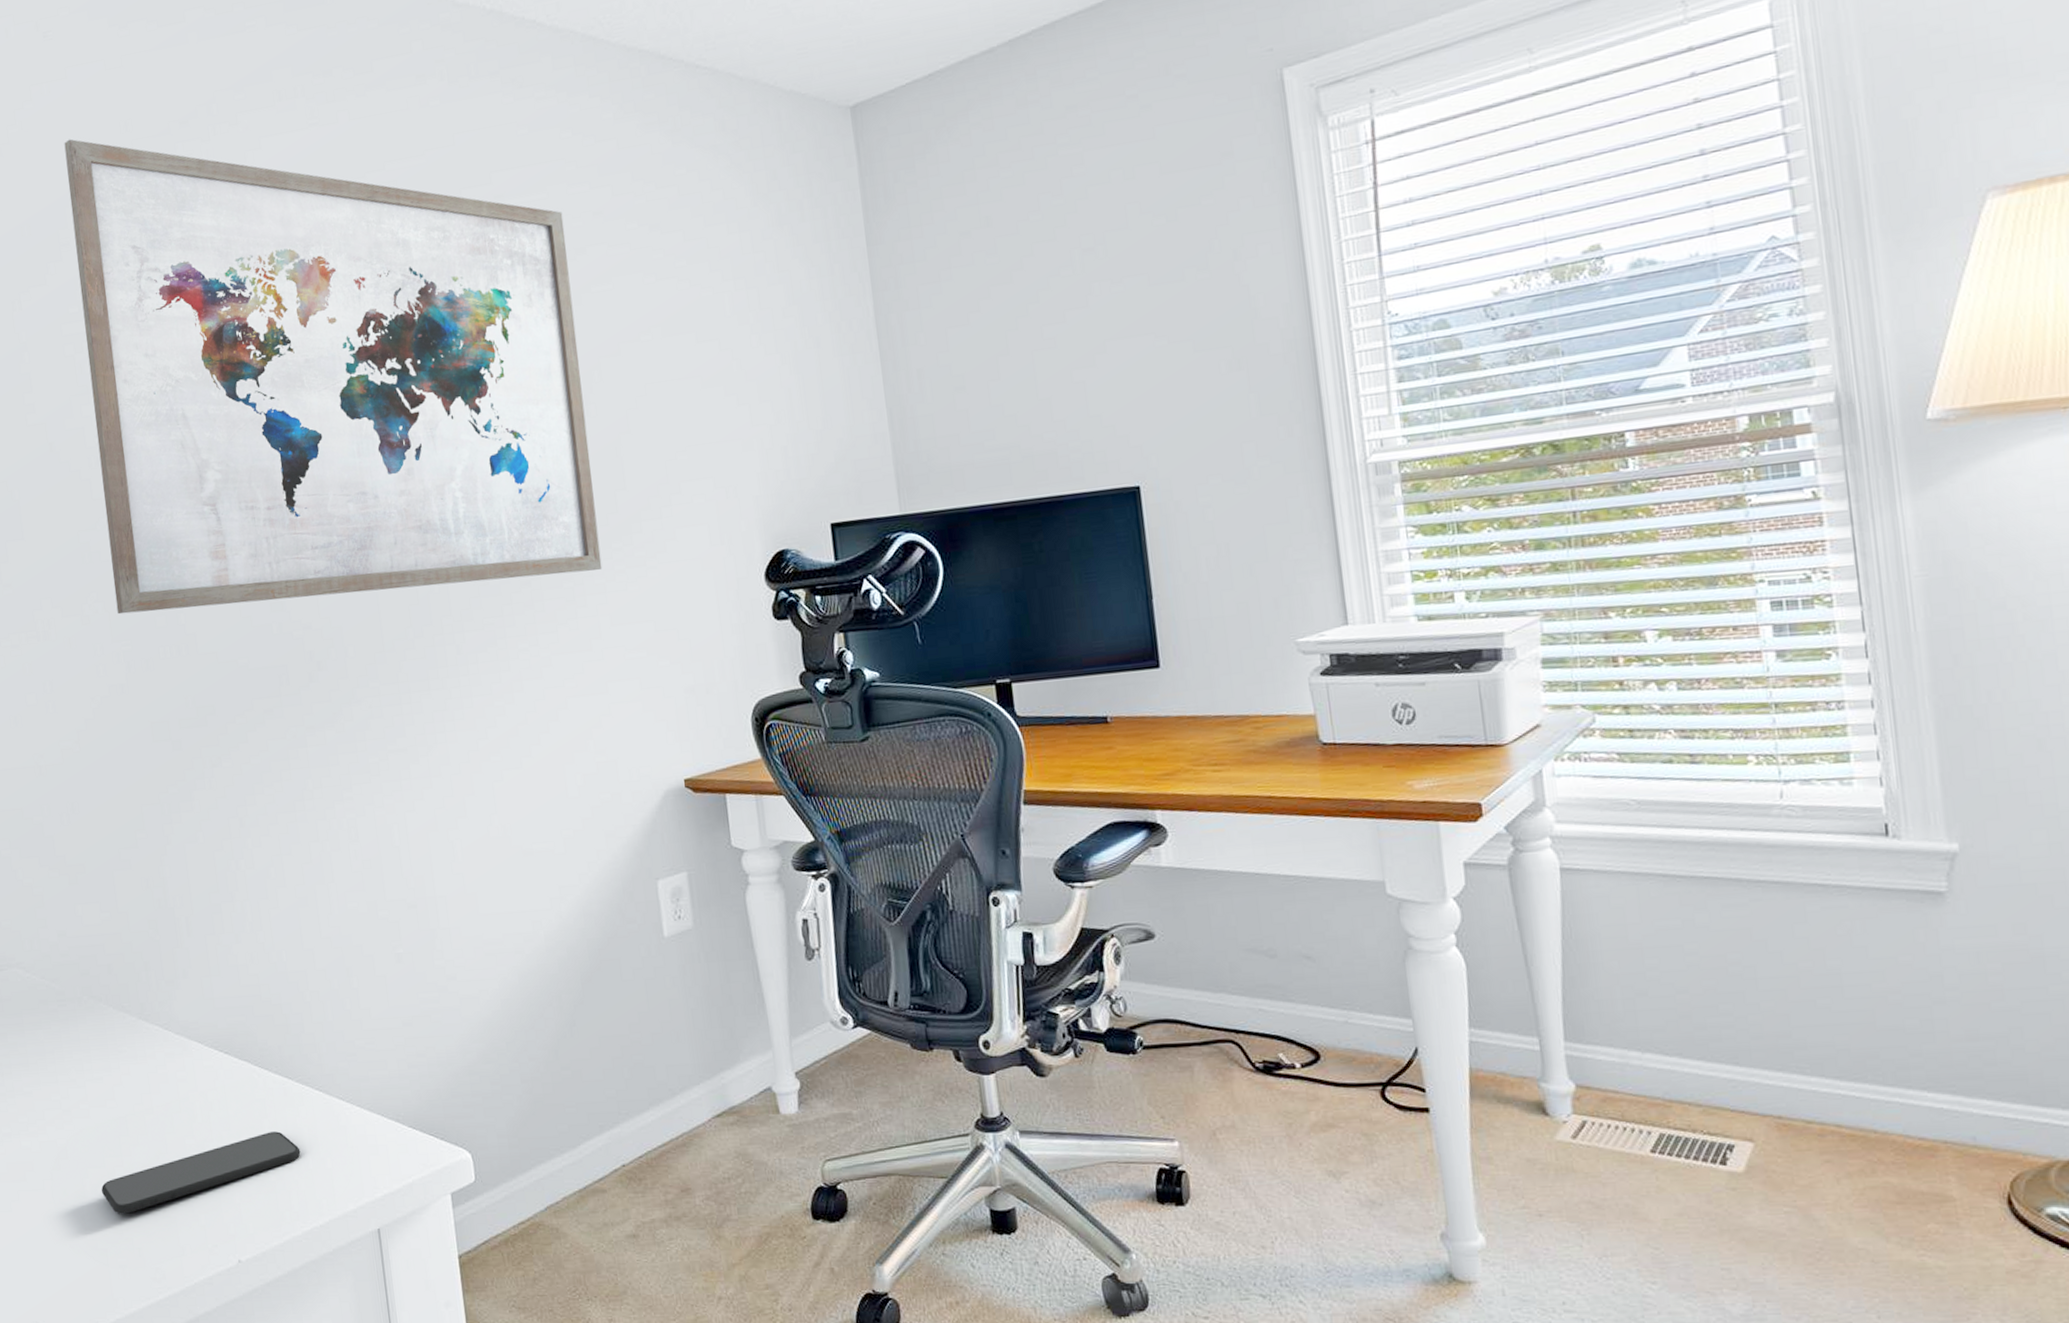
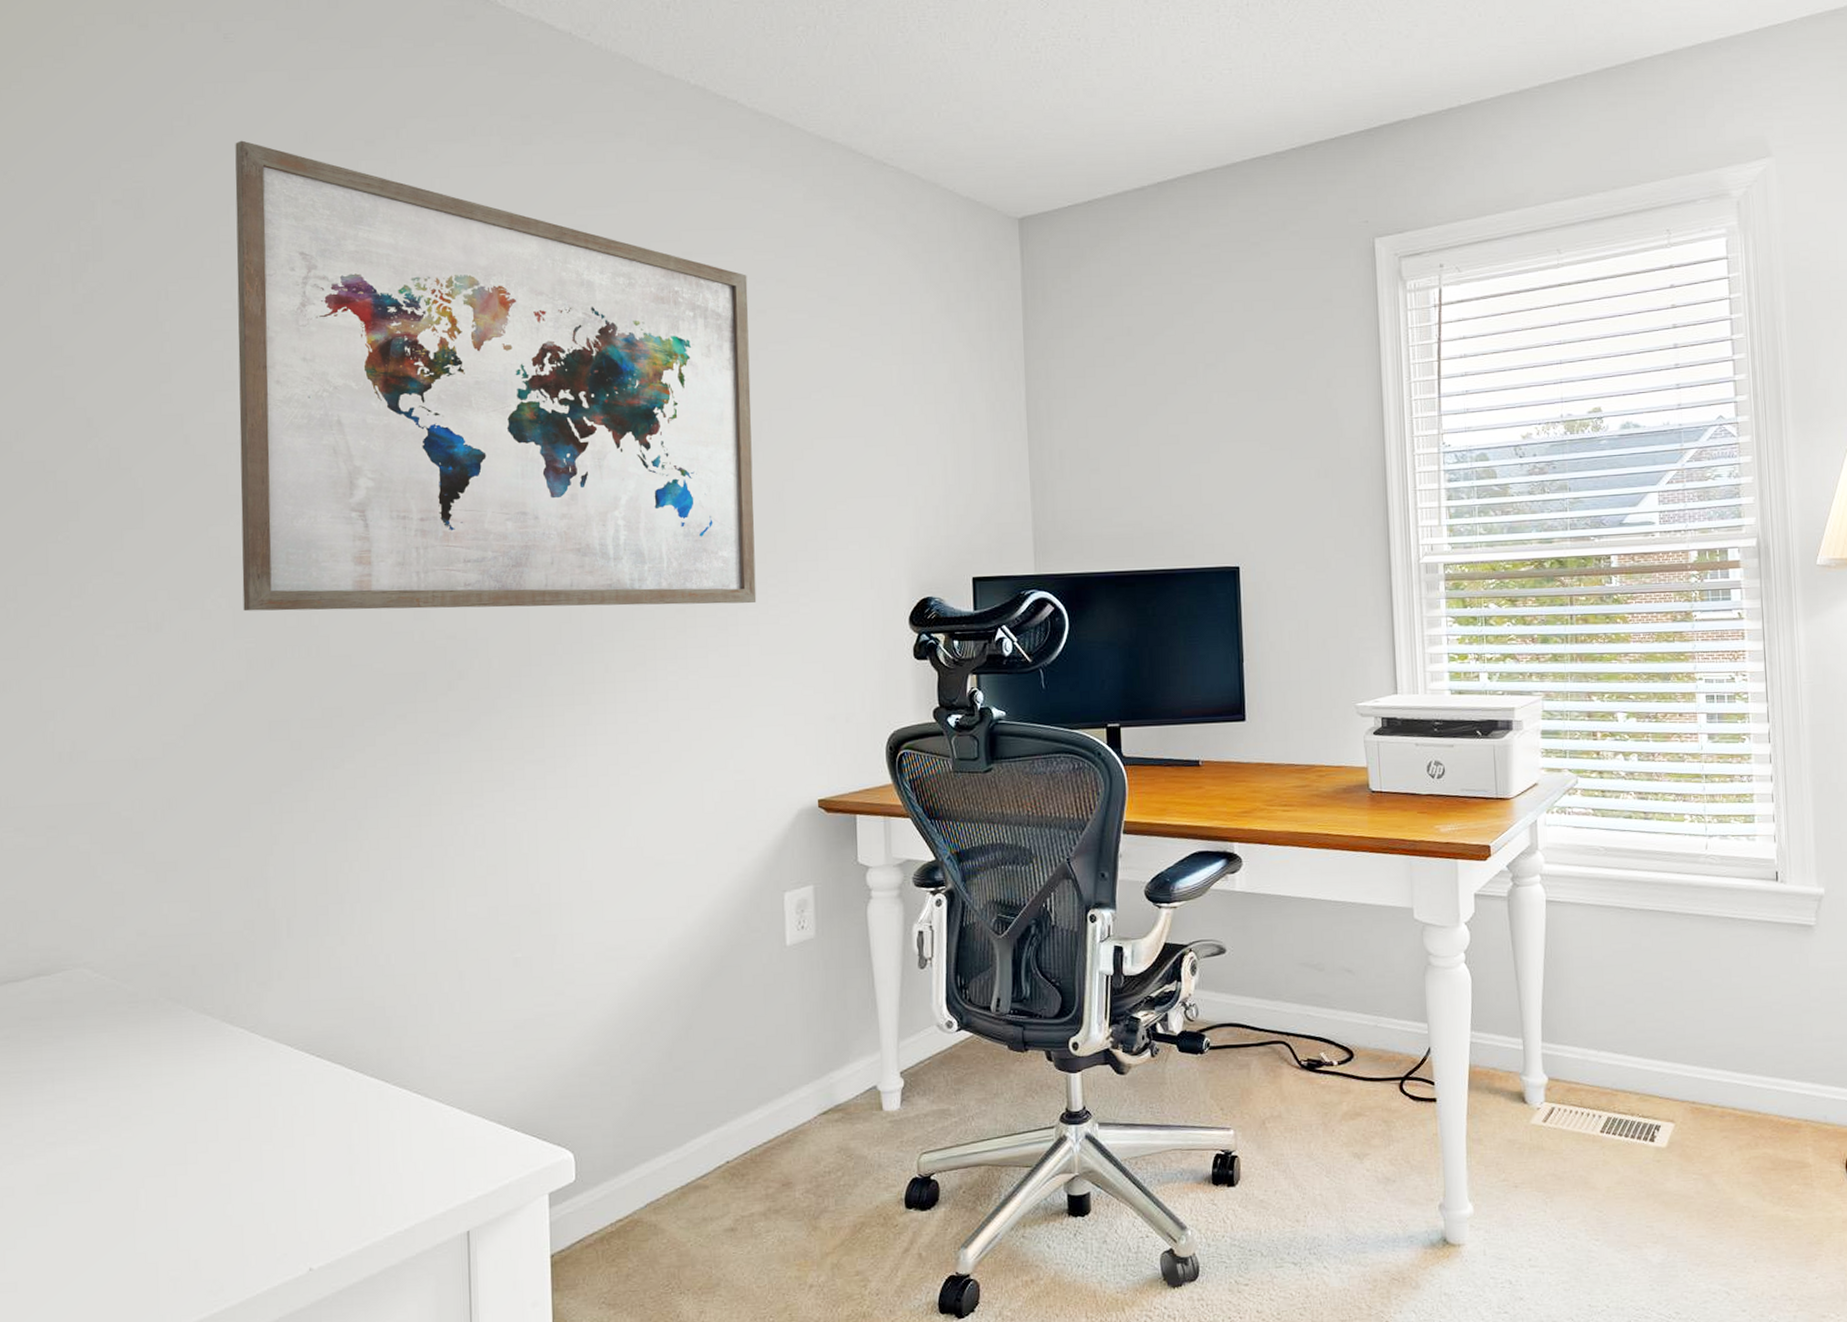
smartphone: present [101,1131,301,1214] -> none [159,1135,391,1225]

